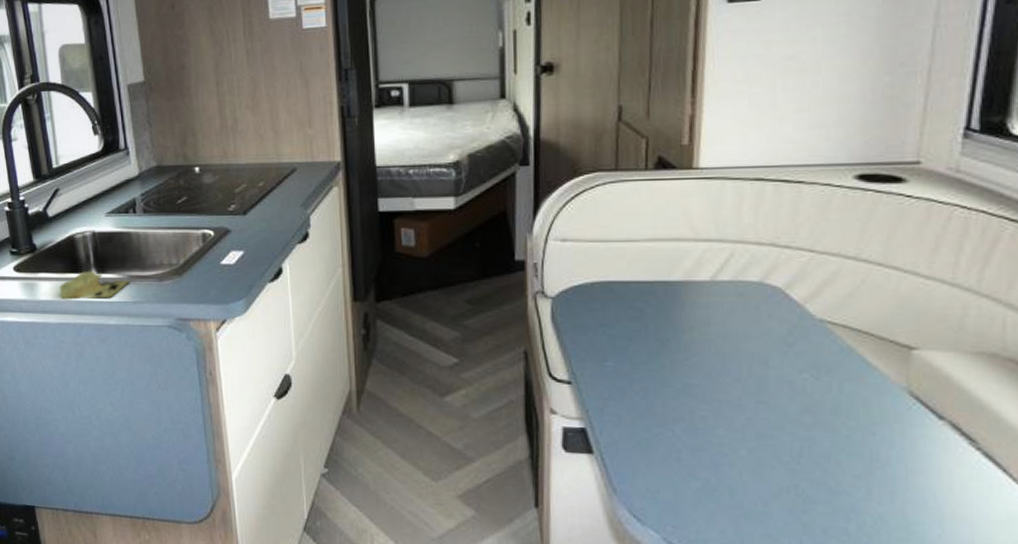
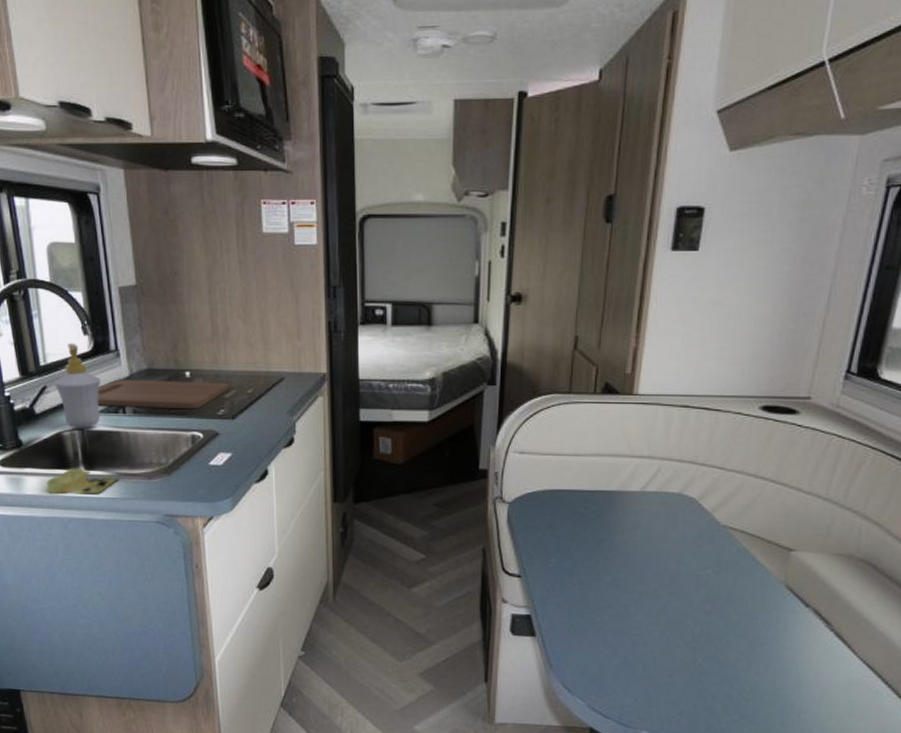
soap bottle: none [66,143,112,230] -> present [54,343,101,428]
cutting board: none [107,176,240,207] -> present [97,379,230,410]

